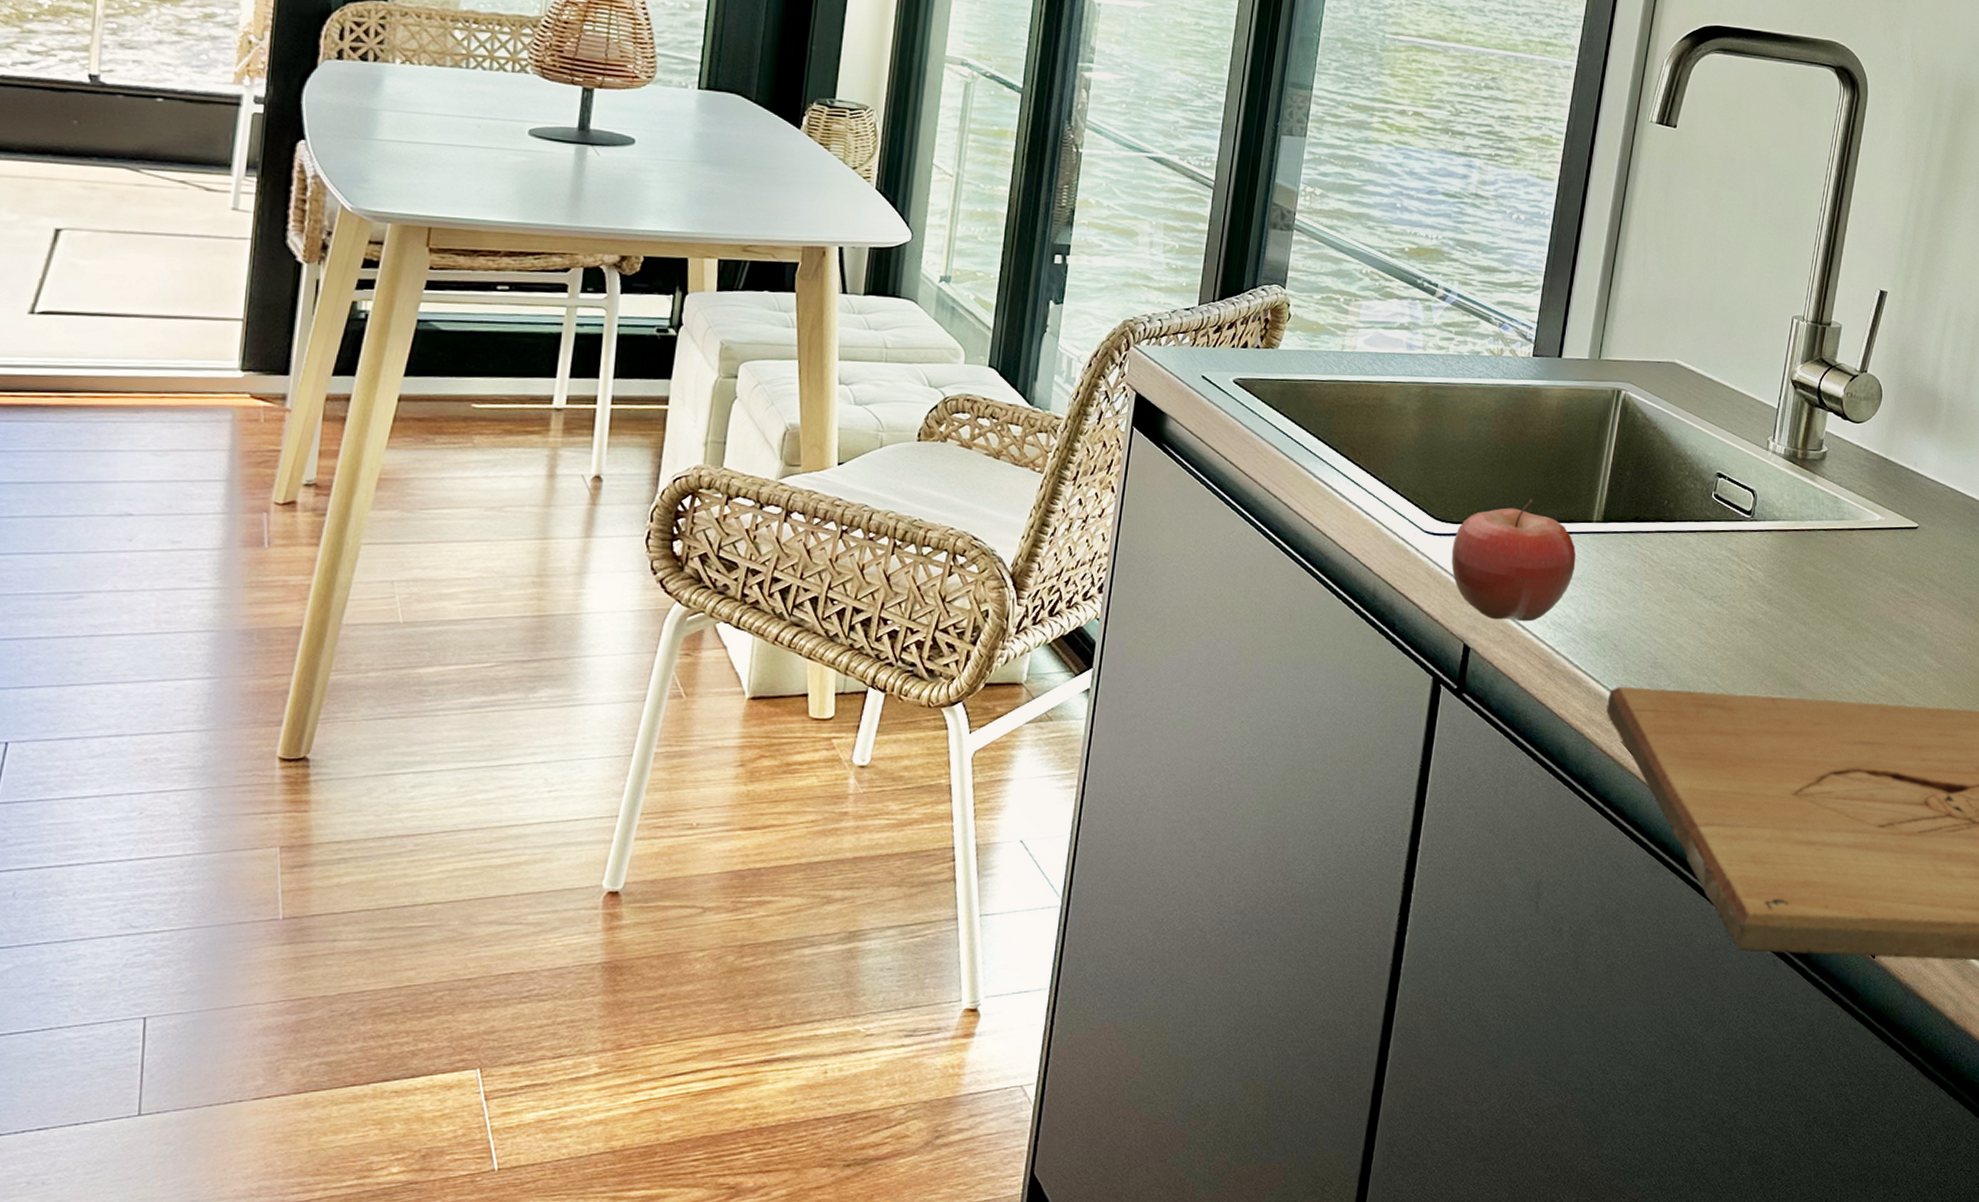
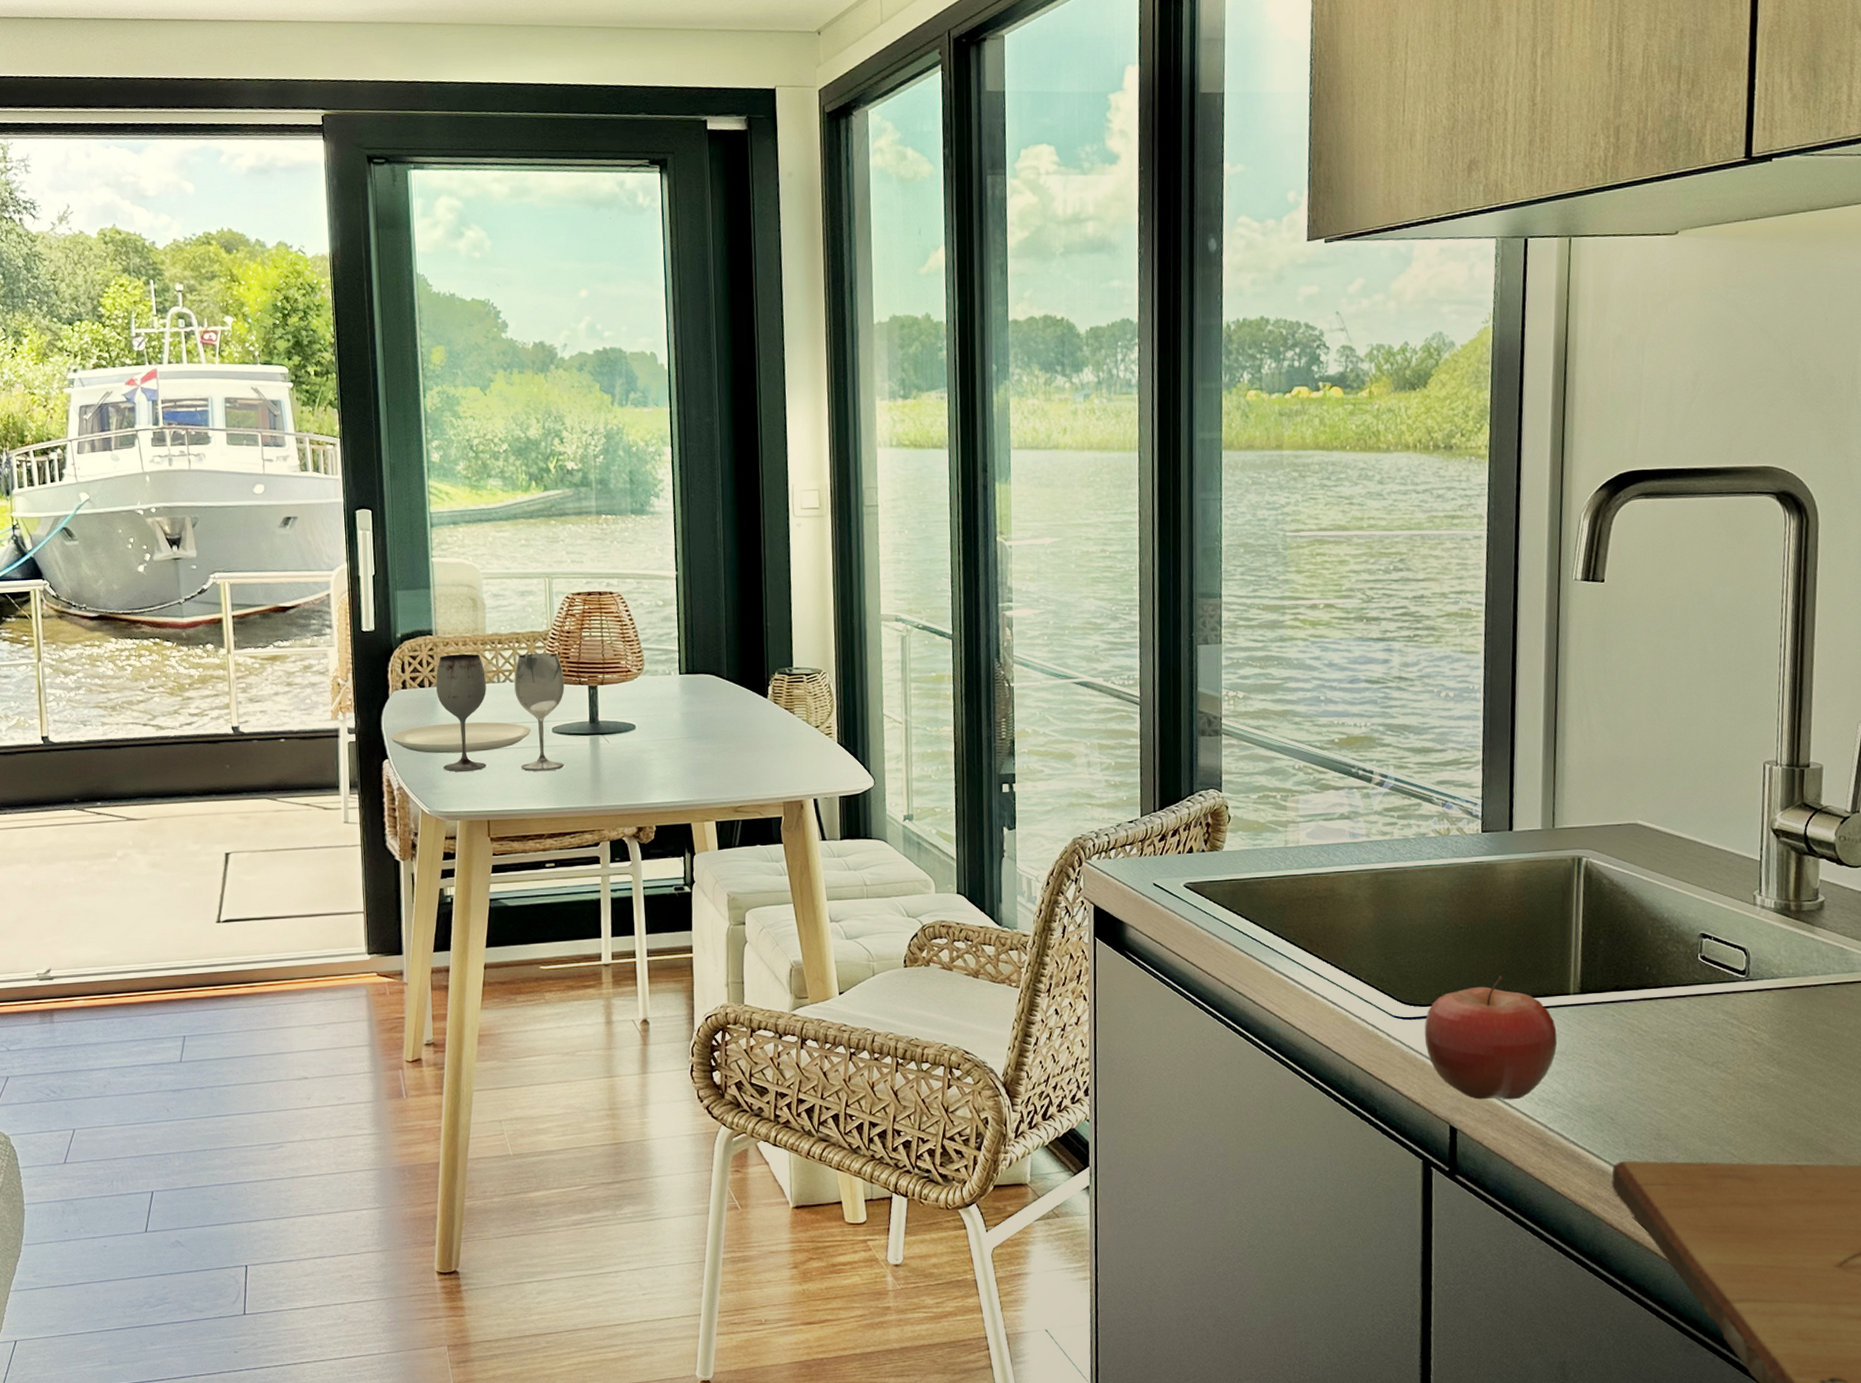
plate: none [313,106,501,146] -> present [391,721,531,754]
wineglass: none [379,26,553,179] -> present [436,652,565,772]

